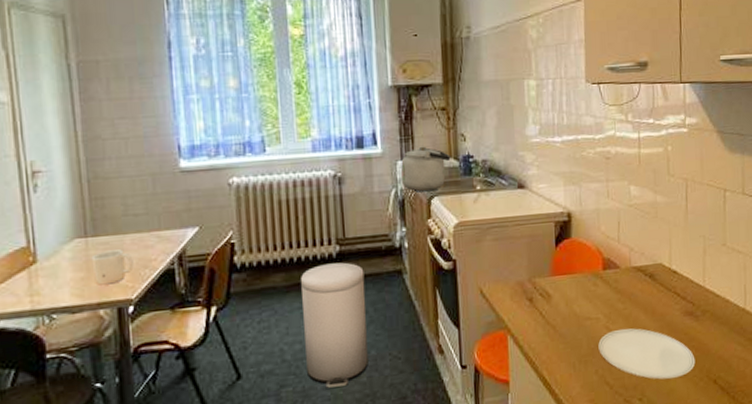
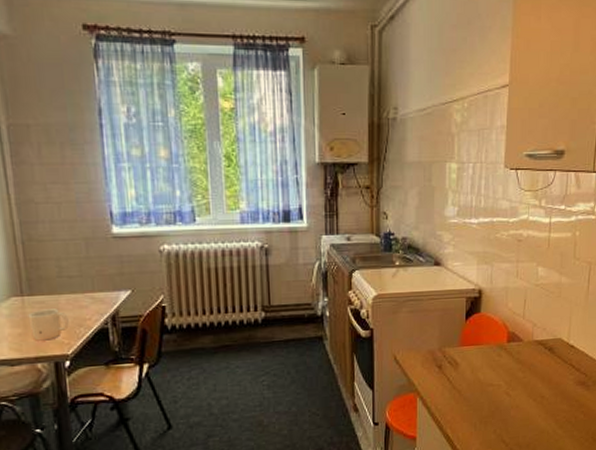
pedal bin: present [301,262,369,390] -> none [228,327,289,440]
kettle: present [401,146,451,192] -> none [325,222,373,265]
plate: present [598,328,696,380] -> none [498,394,583,440]

